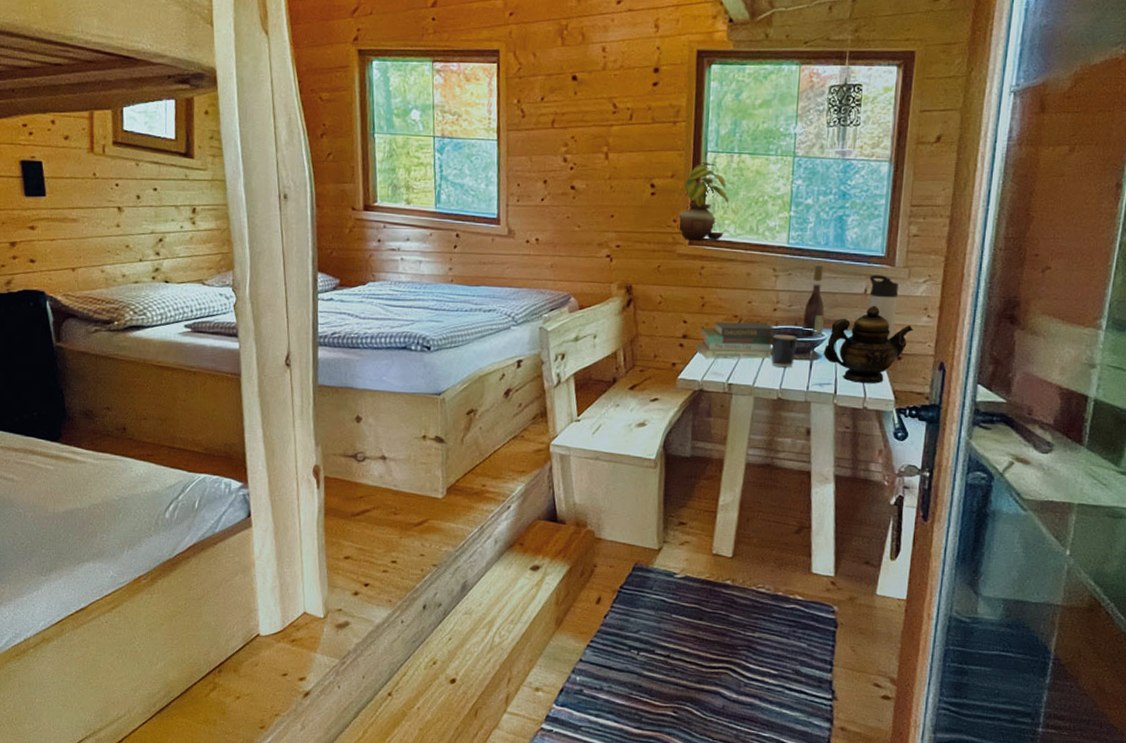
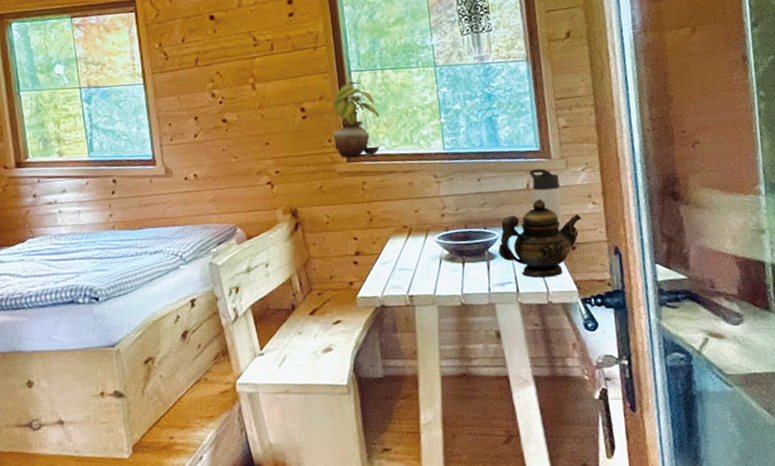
books: present [695,321,776,360] -> none [369,228,448,274]
mug: present [771,334,798,368] -> none [444,238,471,273]
wine bottle: present [801,265,825,337] -> none [471,166,494,239]

